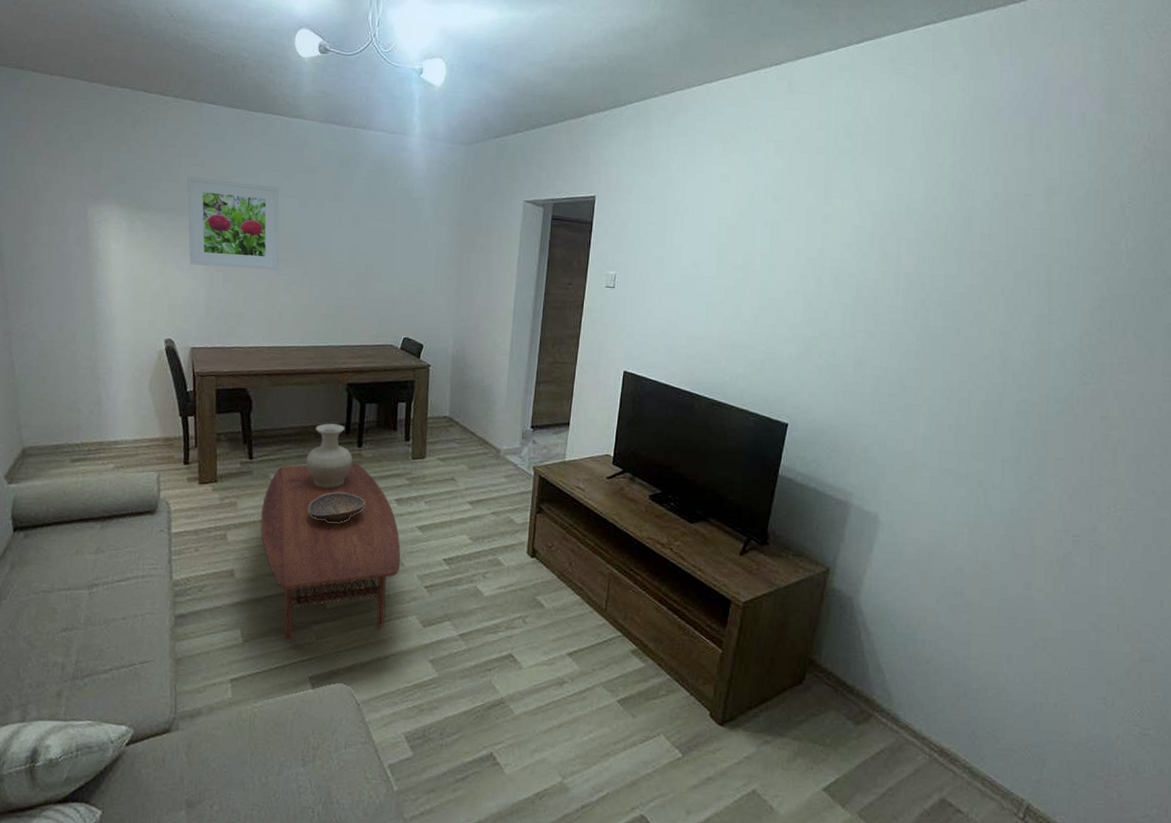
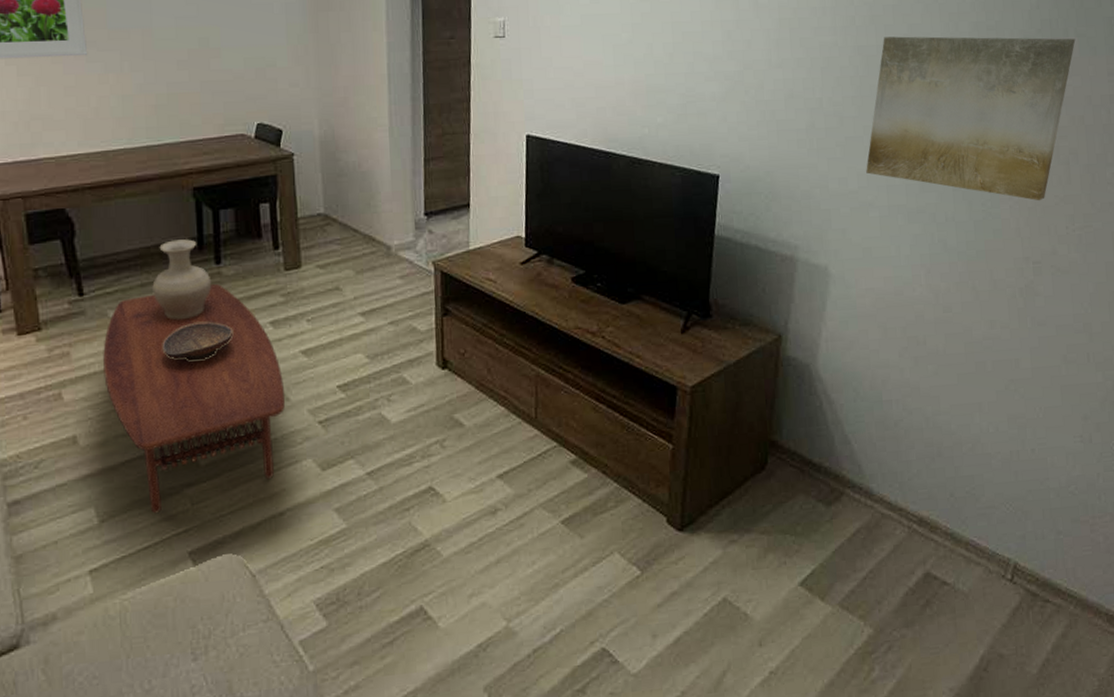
wall art: none [922,320,1134,481] -> present [866,36,1076,201]

